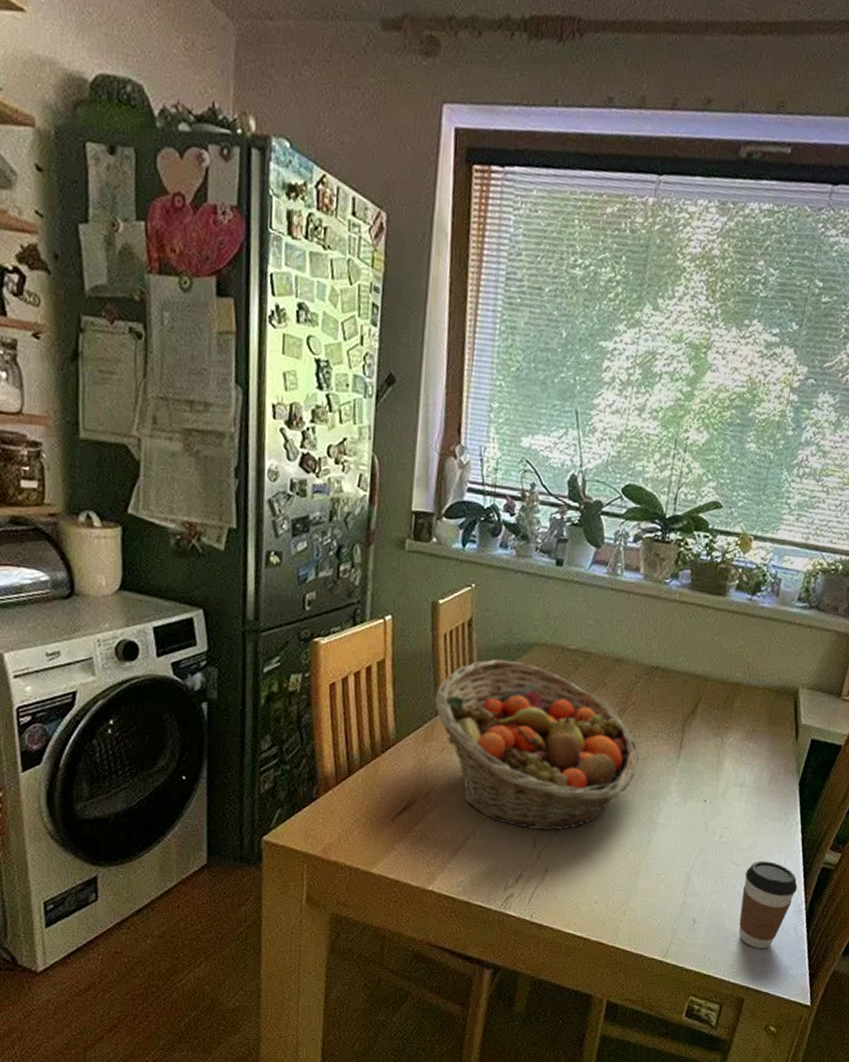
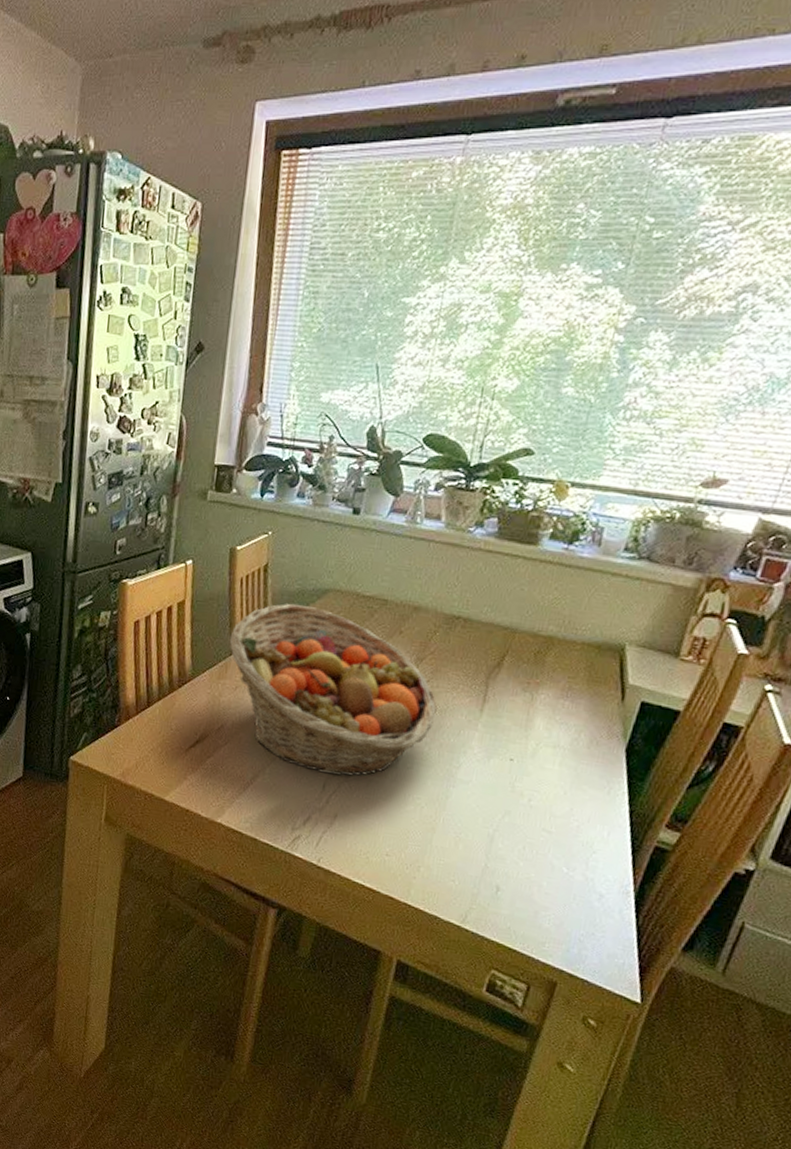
coffee cup: present [738,860,798,949] -> none [550,830,624,930]

